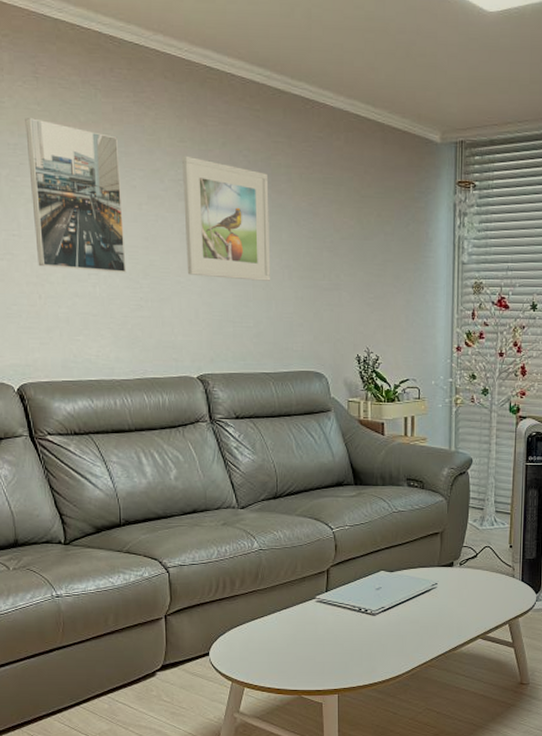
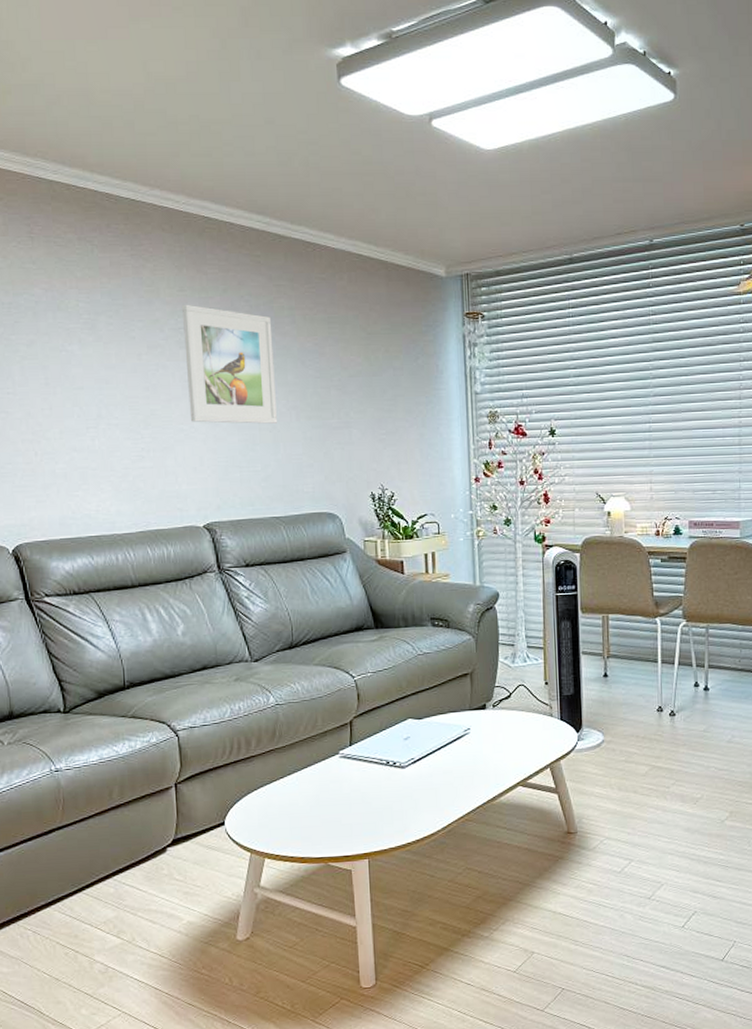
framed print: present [25,118,126,273] -> none [20,277,127,425]

